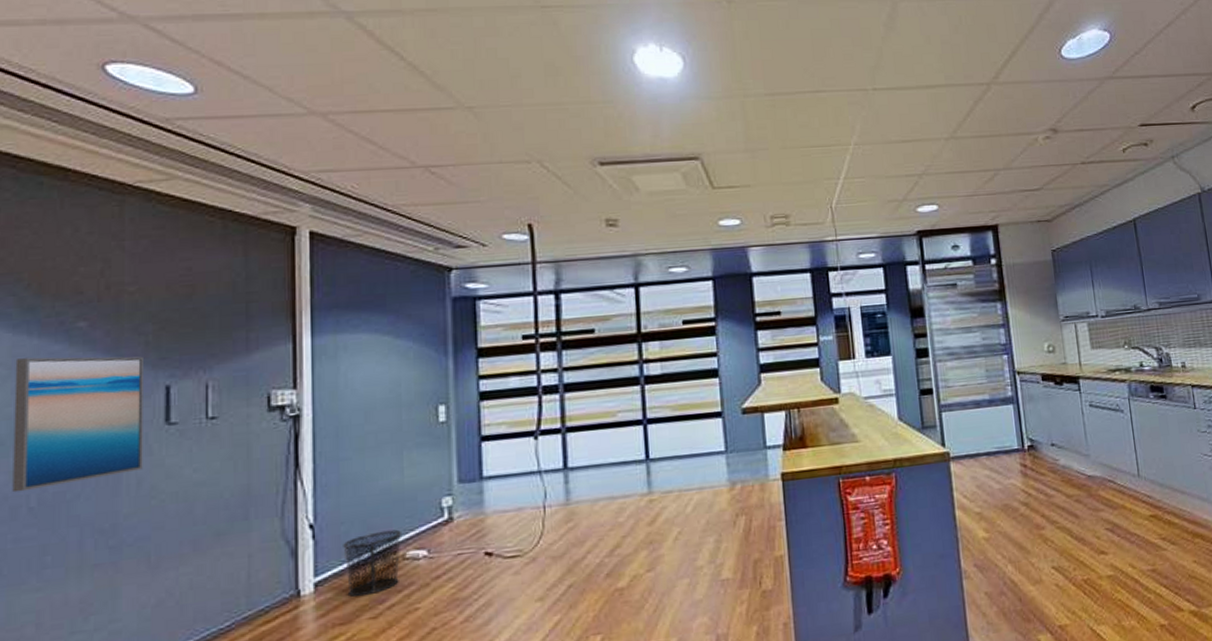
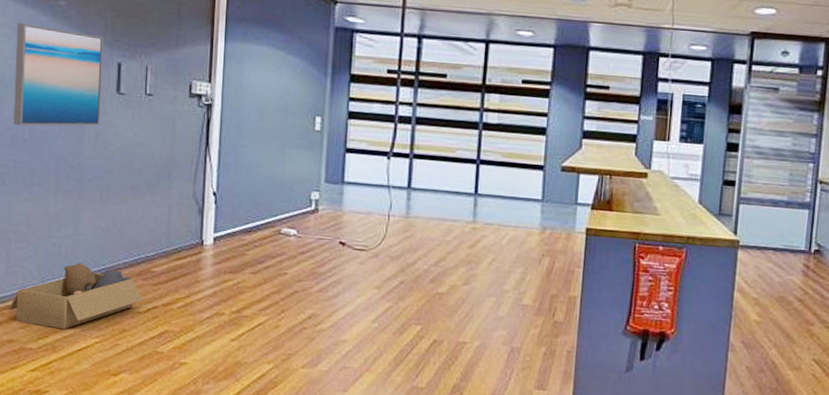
waste bin: present [343,529,403,597] -> none [236,208,280,256]

